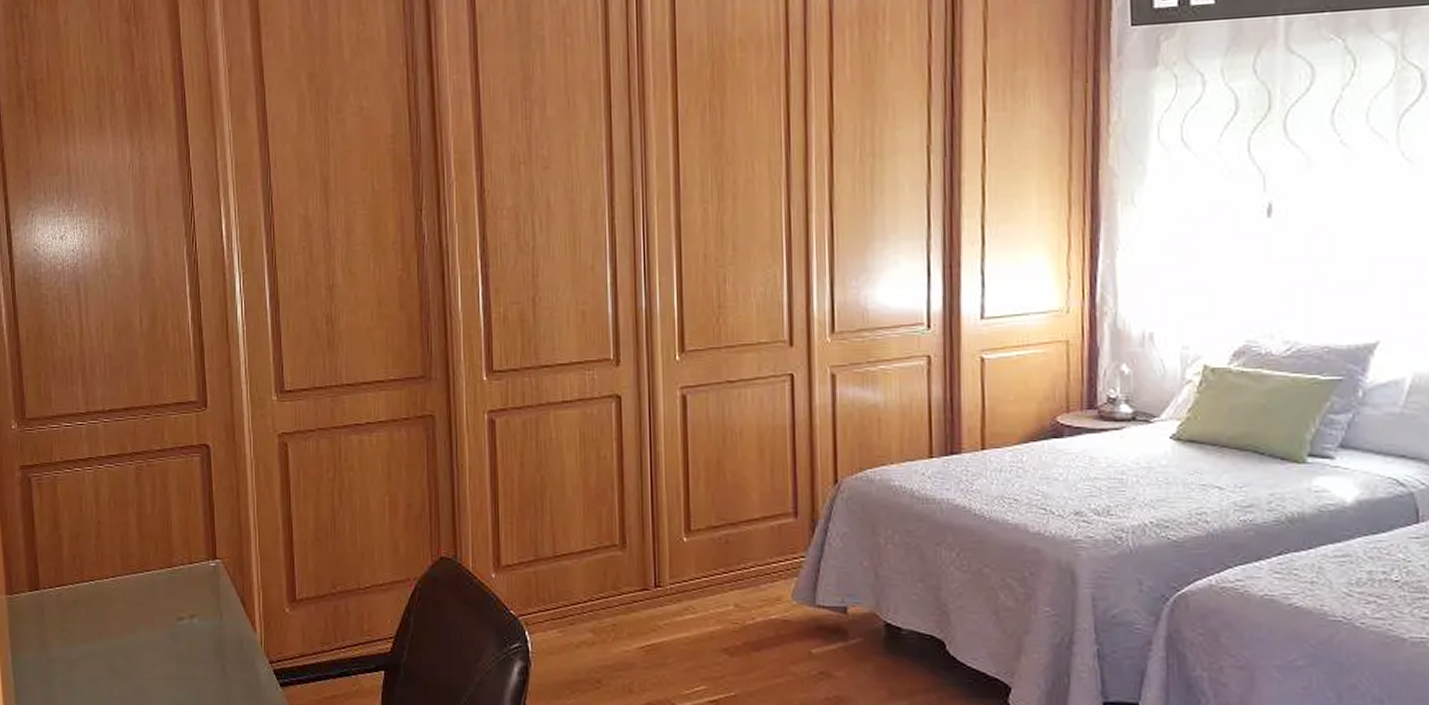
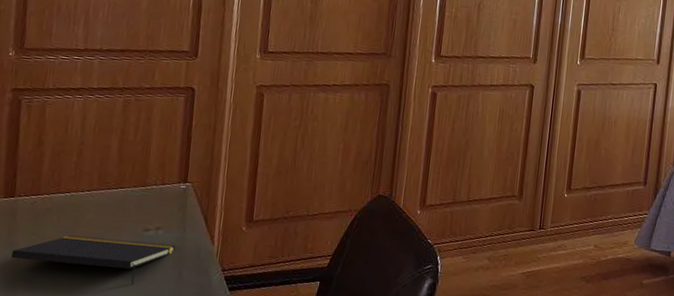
notepad: none [45,630,215,684] -> present [11,235,176,284]

